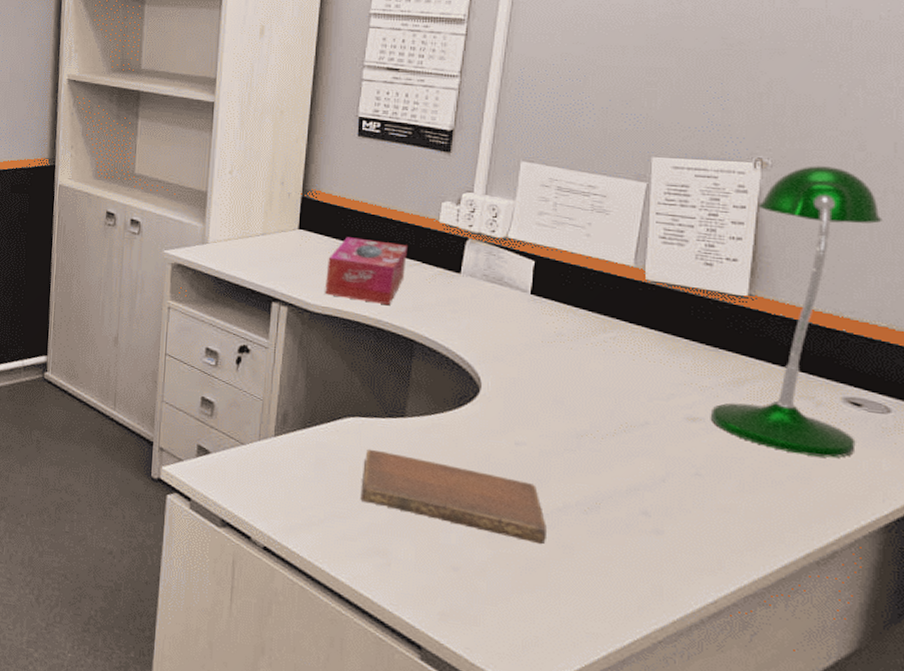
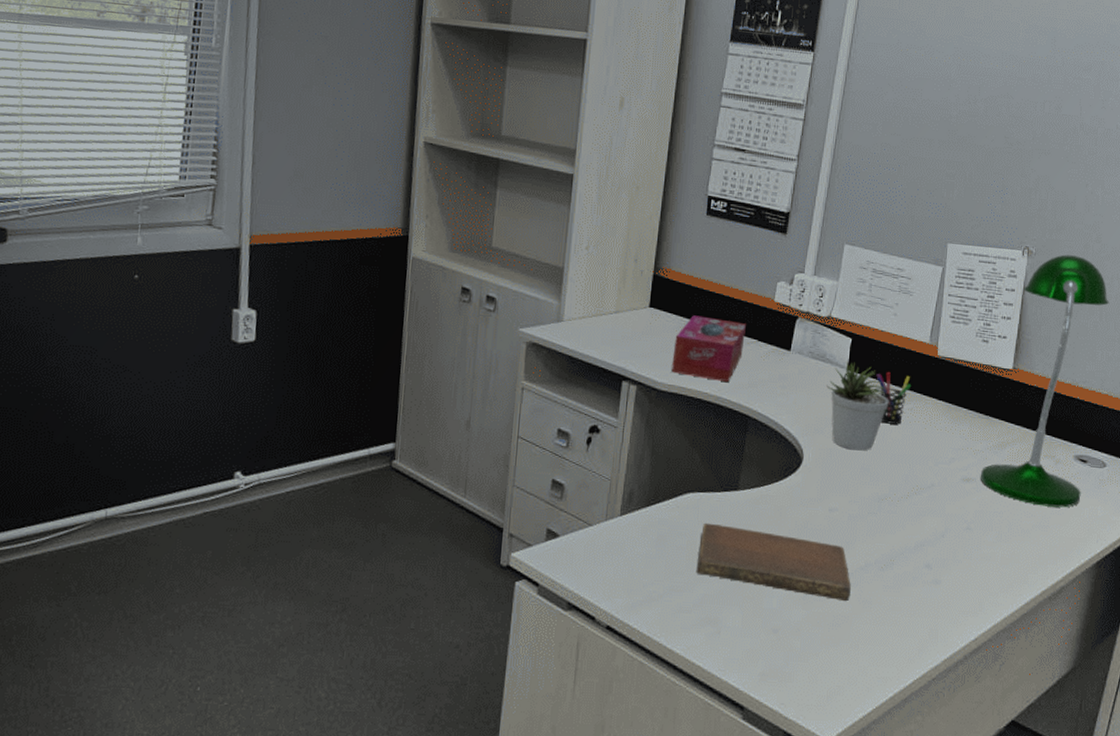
potted plant: none [506,284,585,382] -> present [827,360,889,451]
pen holder: none [567,297,613,355] -> present [876,372,912,425]

